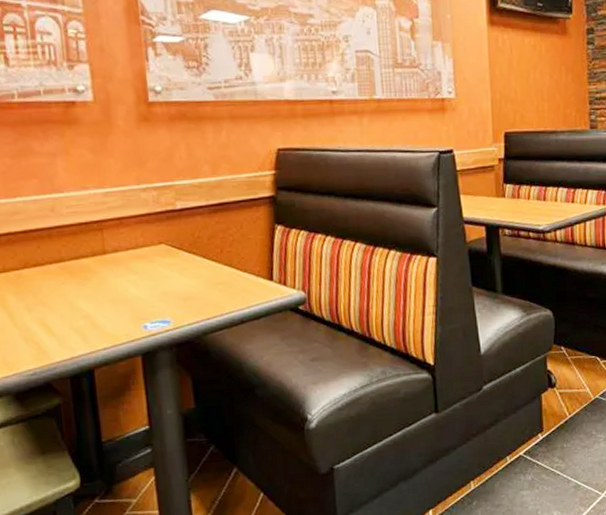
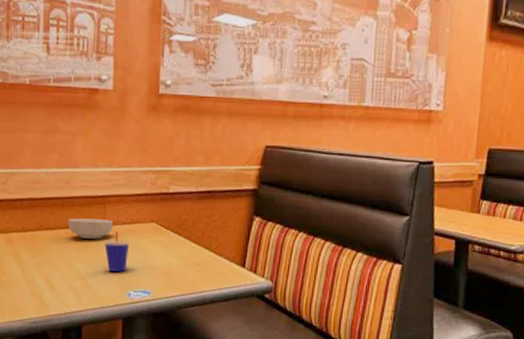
cereal bowl: none [58,247,116,271] -> present [67,218,114,239]
beverage cup: none [108,259,138,304] -> present [104,231,130,272]

